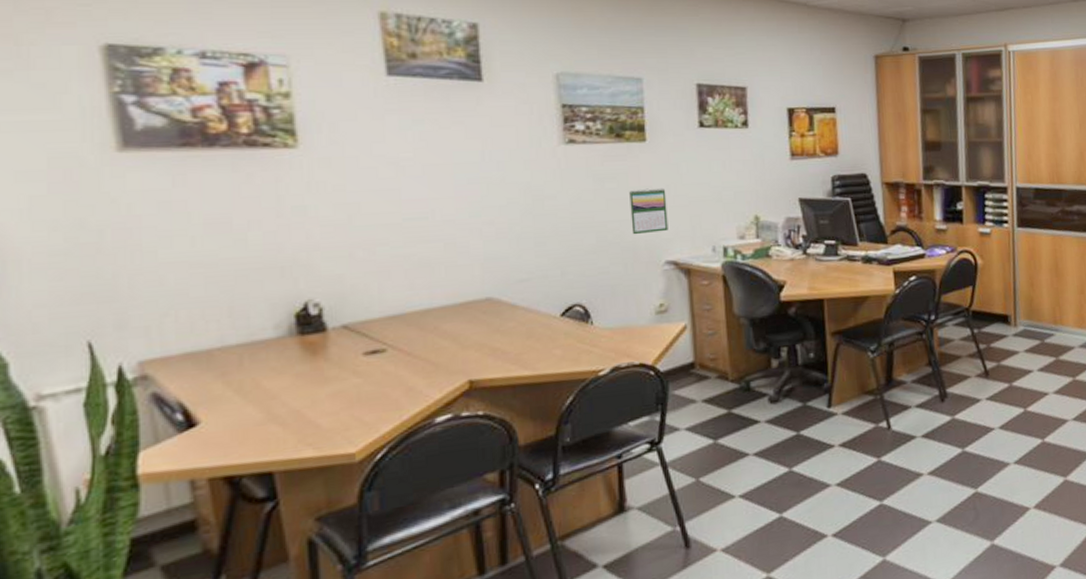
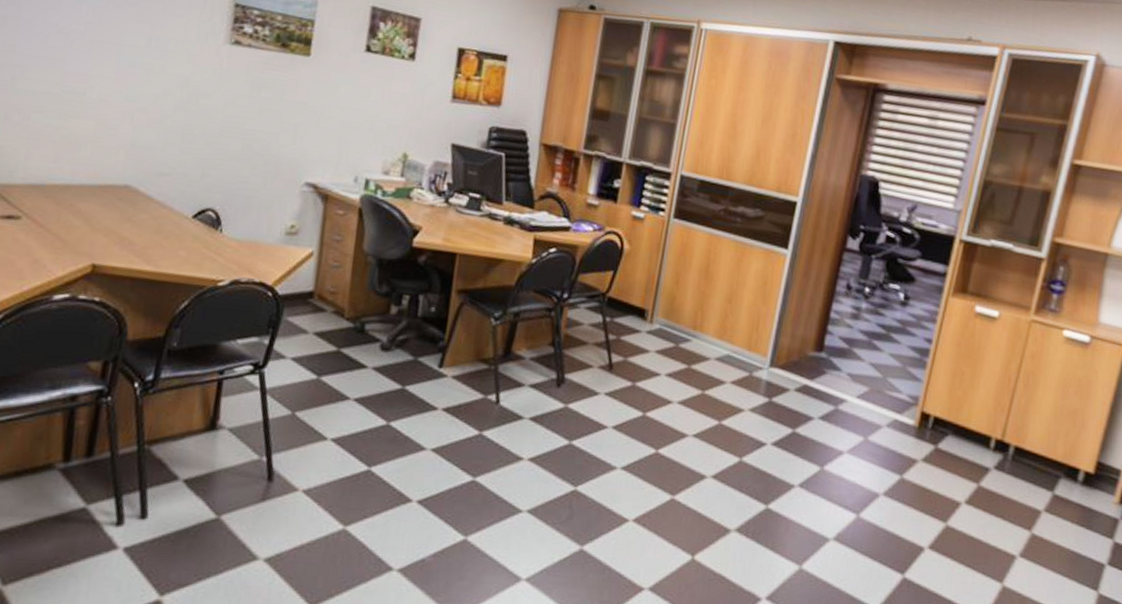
calendar: present [629,187,668,235] -> none [278,103,320,152]

